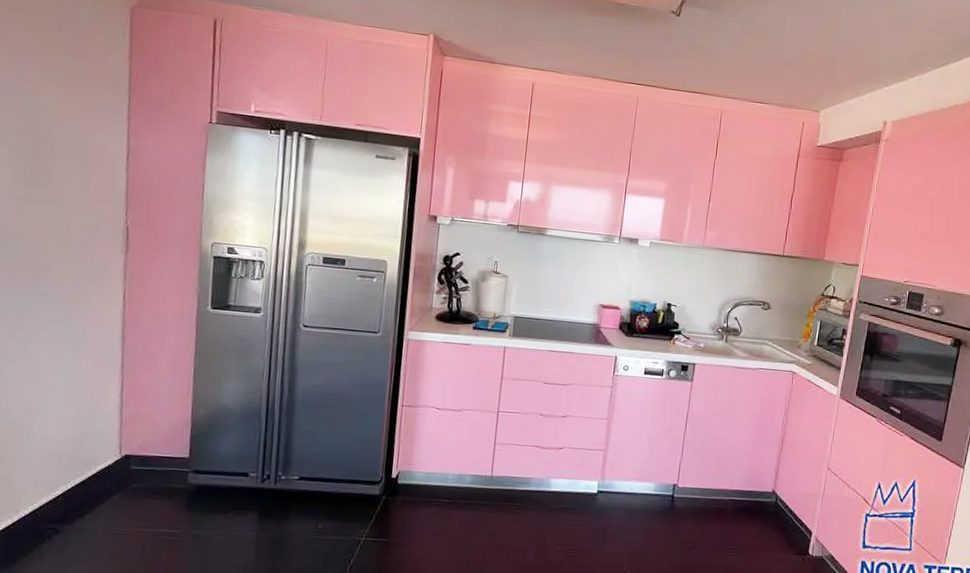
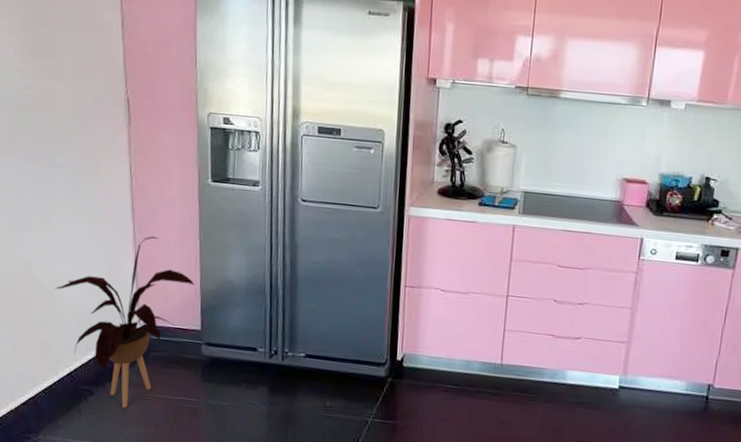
house plant: none [24,363,185,545] -> present [54,236,194,408]

